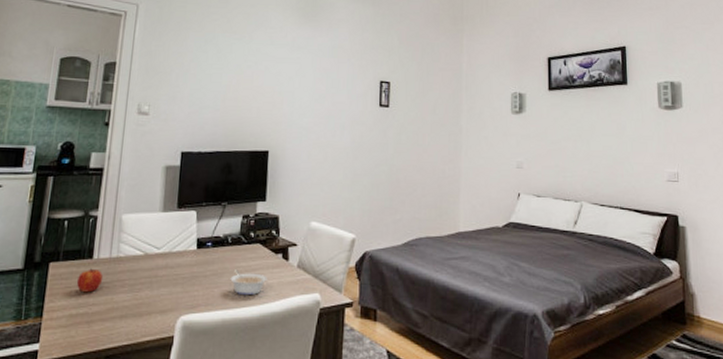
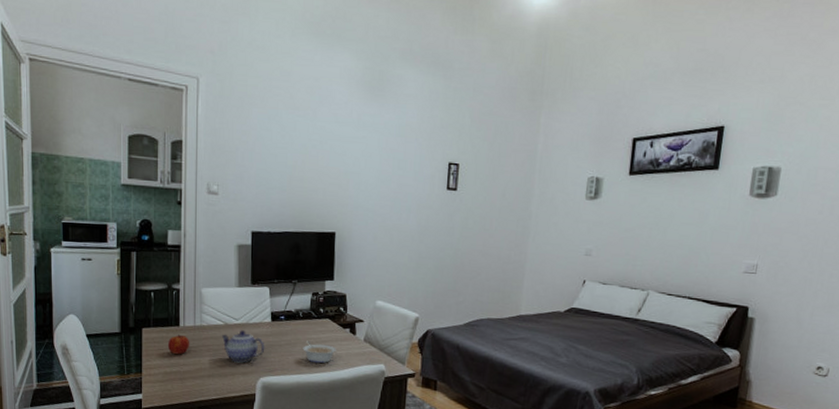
teapot: none [139,260,189,299] -> present [221,330,265,363]

